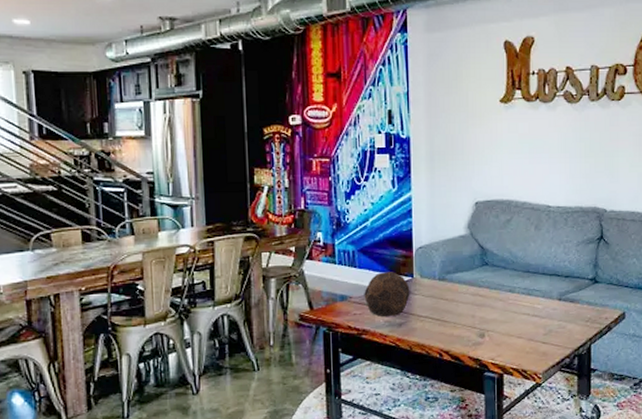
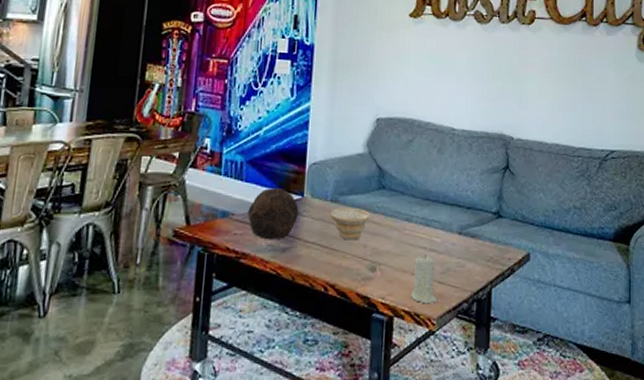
bowl: none [439,284,476,313] -> present [330,208,371,241]
candle: none [518,319,541,362] -> present [411,254,437,304]

